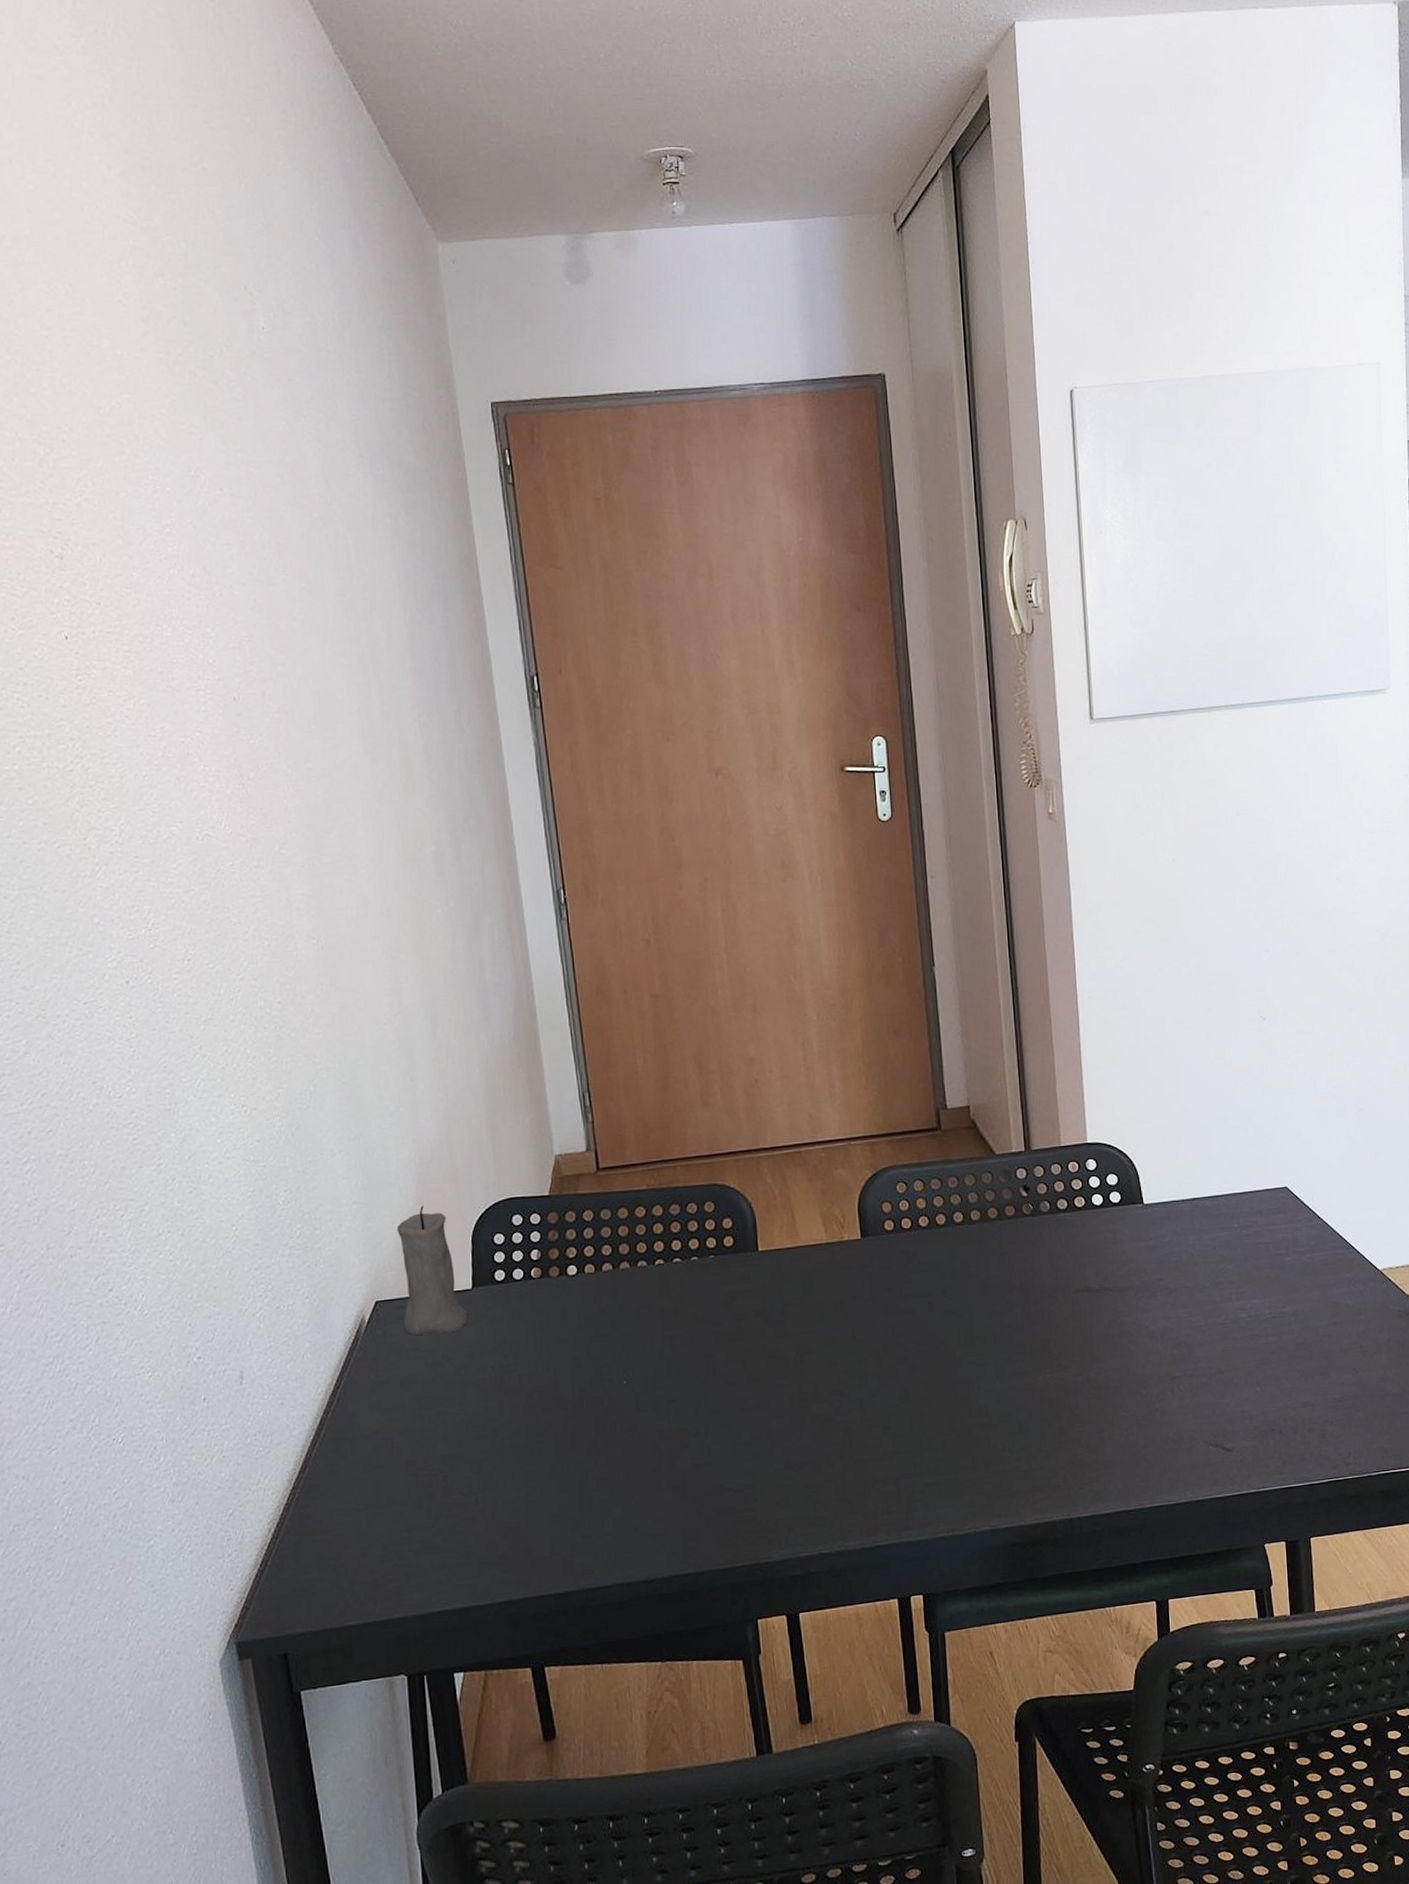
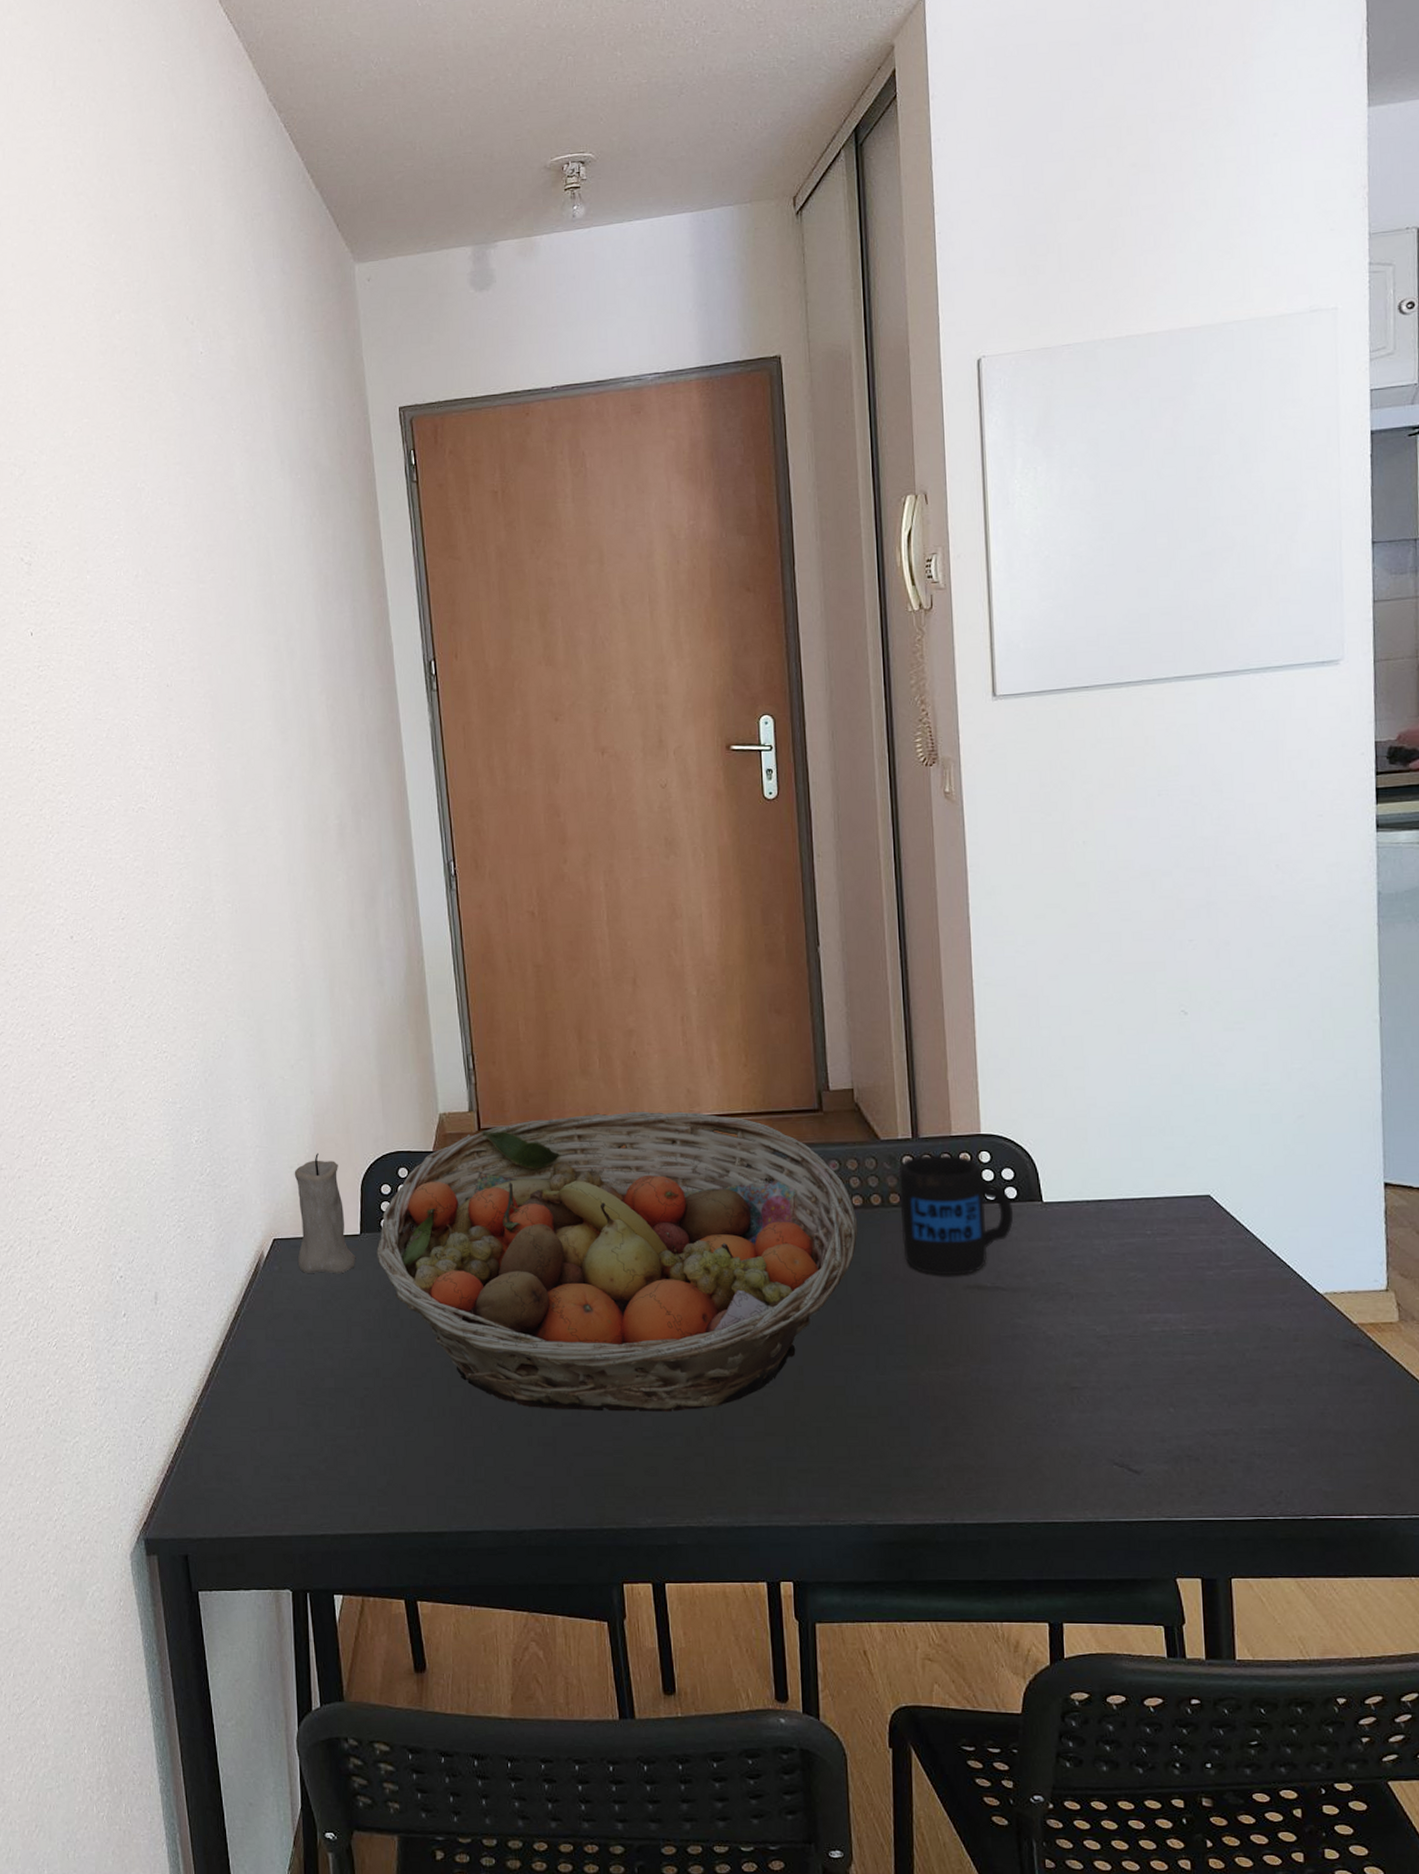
fruit basket: none [490,1138,977,1452] -> present [376,1111,858,1412]
mug: none [1013,1165,1118,1282] -> present [898,1154,1014,1276]

